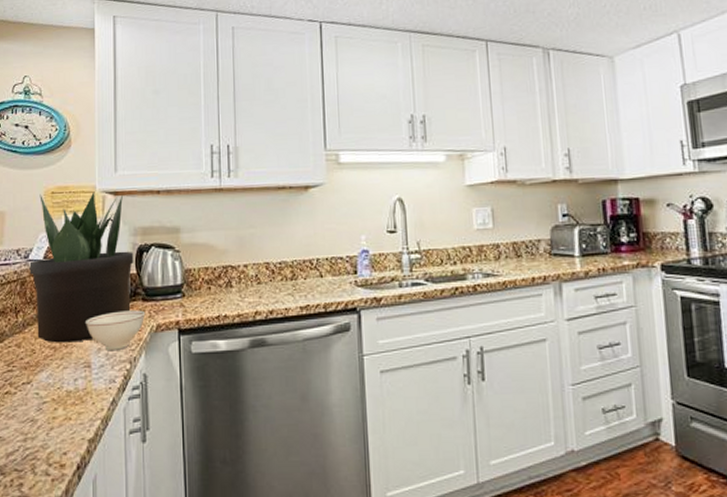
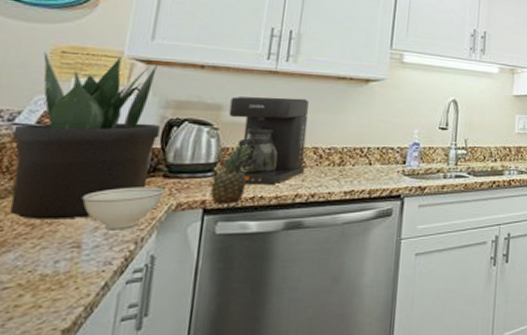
coffee maker: none [182,213,261,304] -> present [213,96,309,185]
fruit: none [182,264,212,325] -> present [210,144,253,205]

